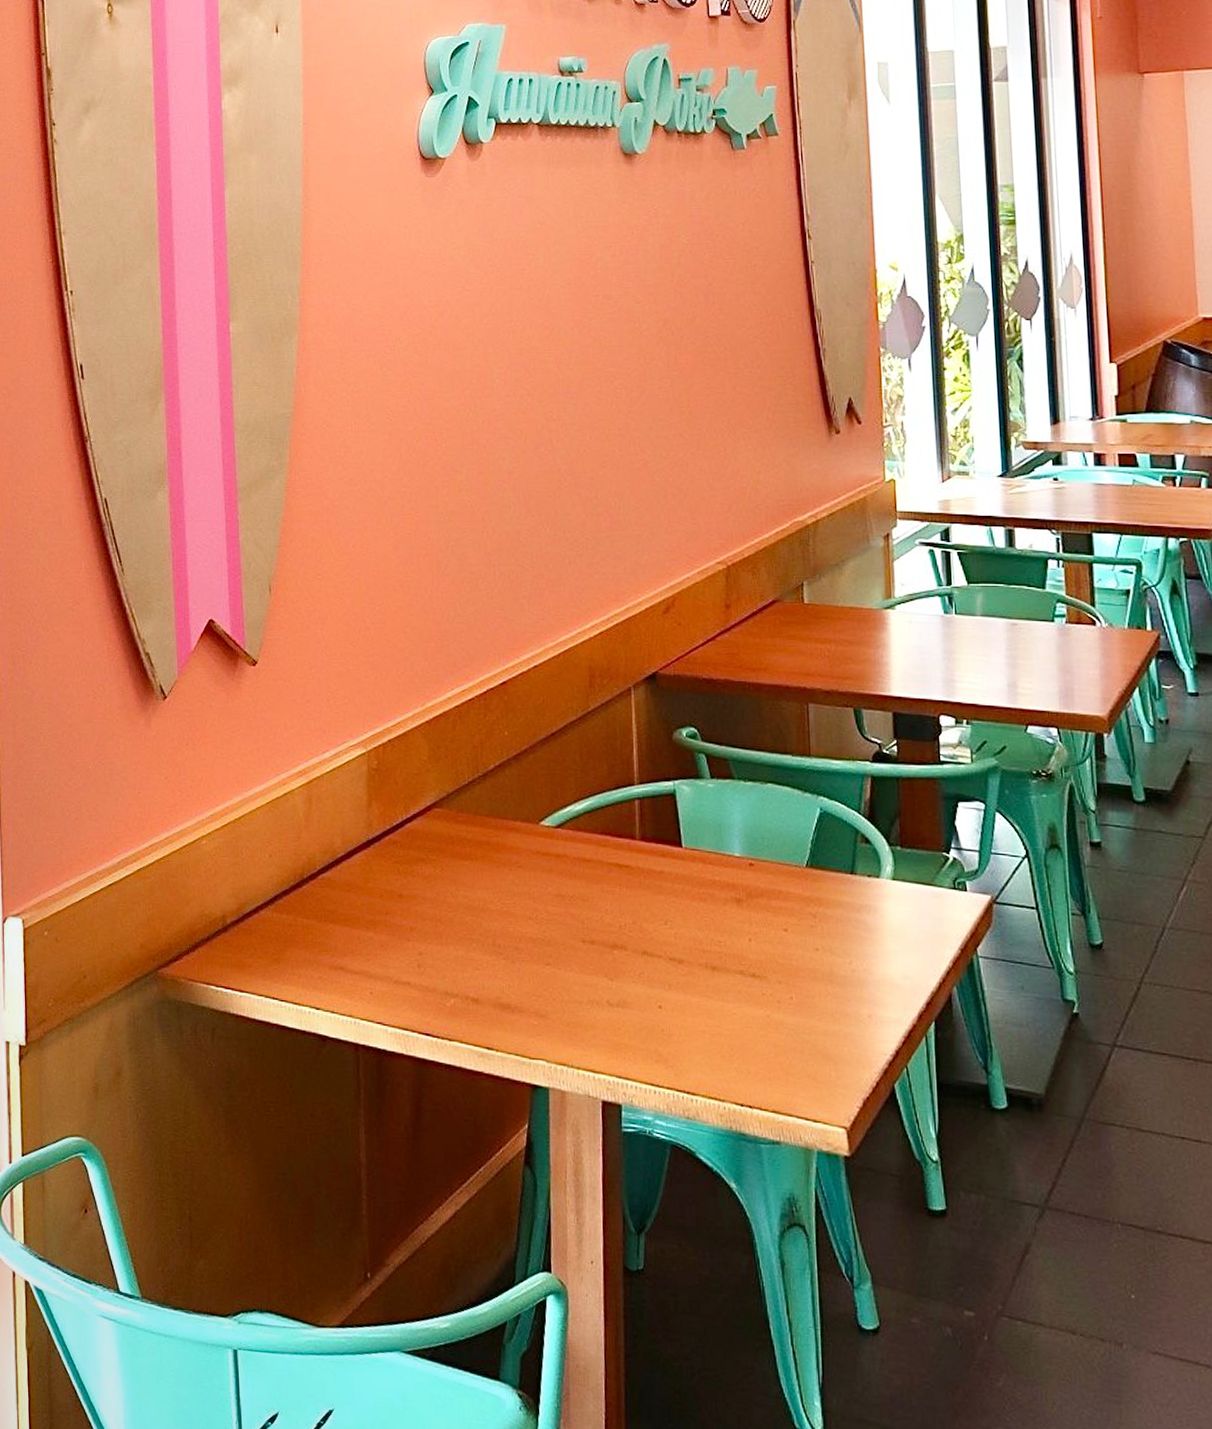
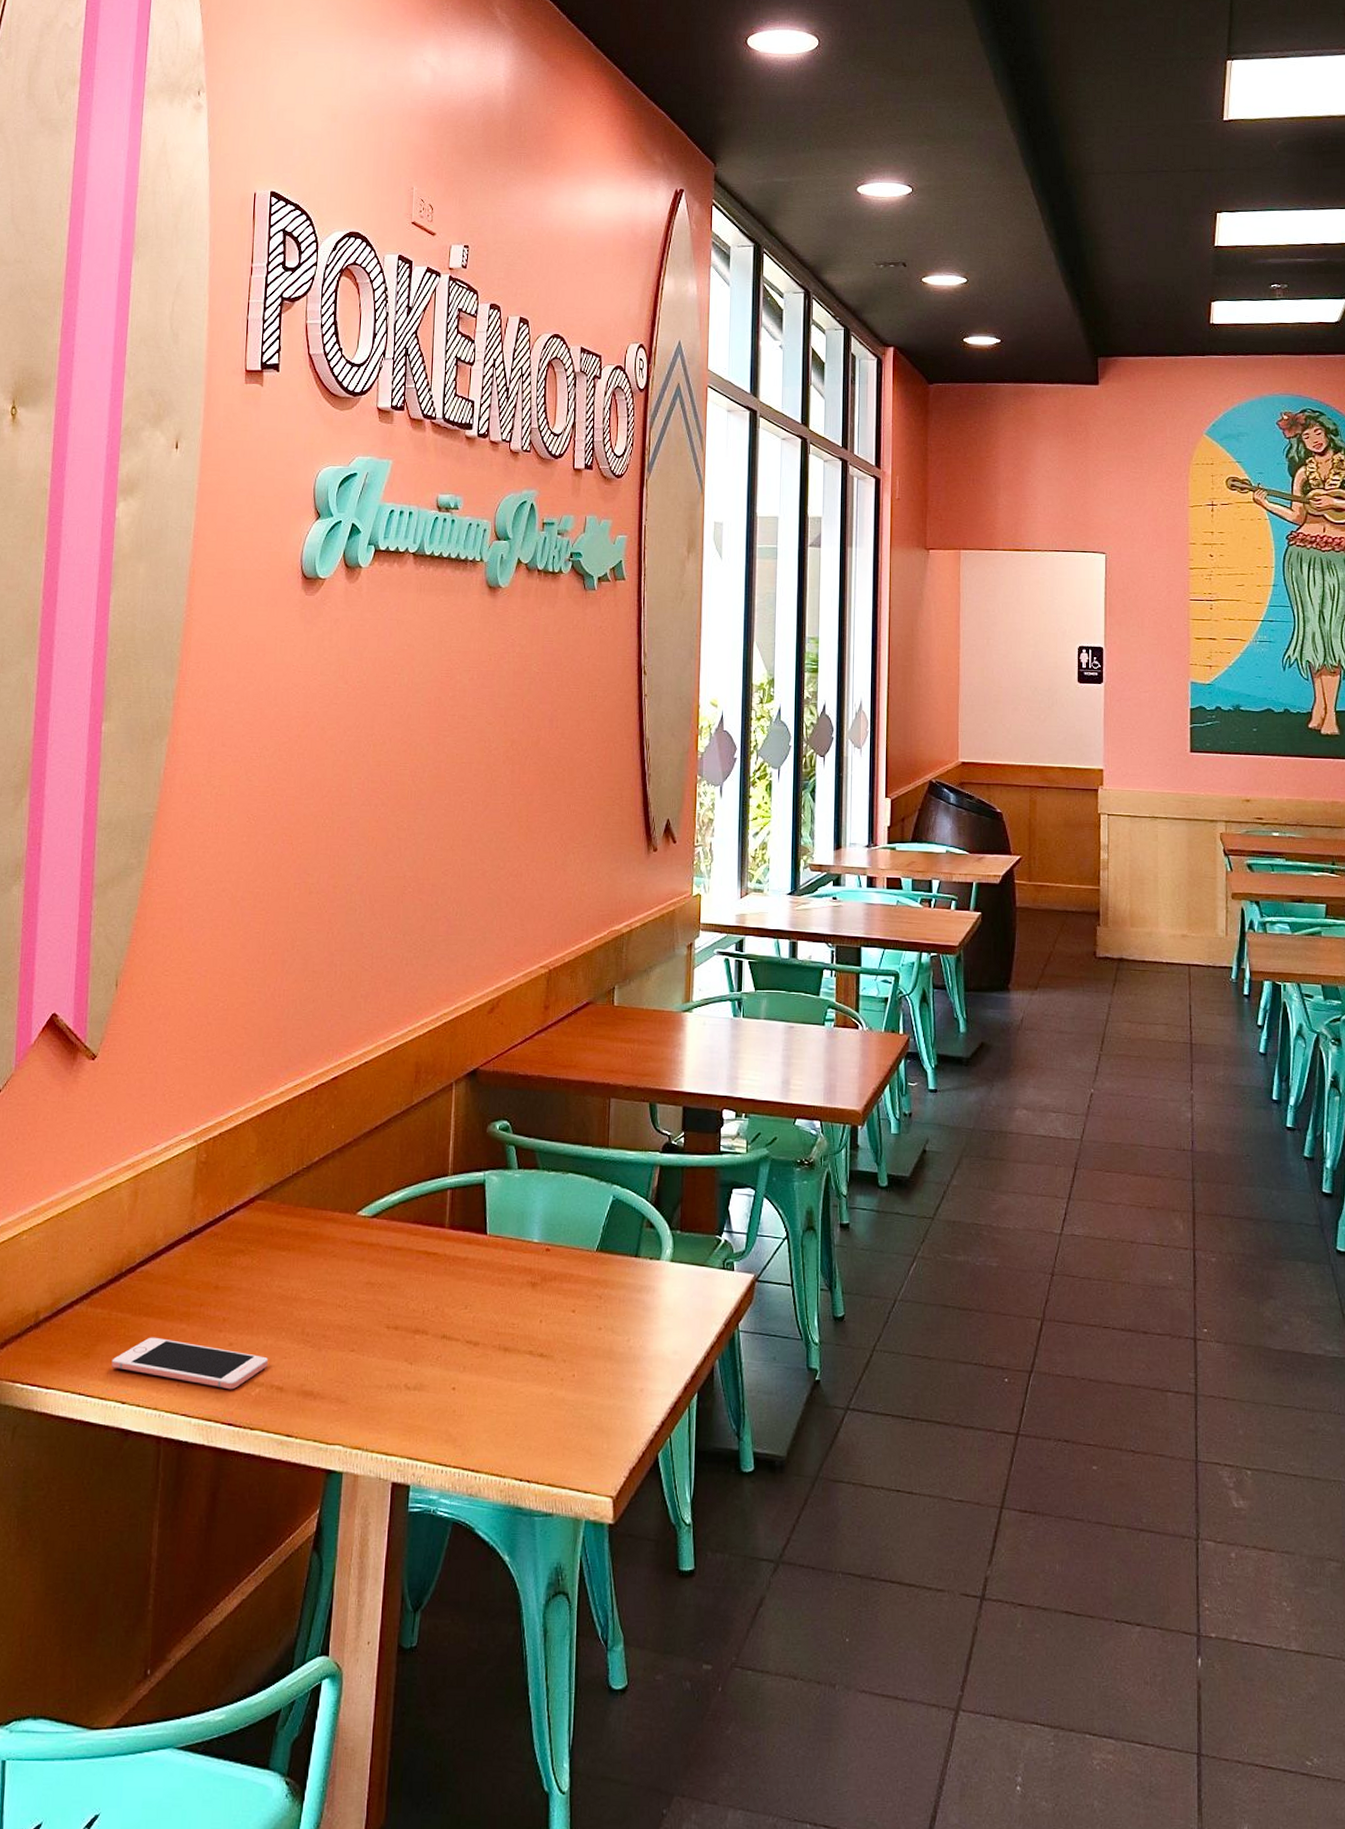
cell phone: none [302,944,460,1000] -> present [111,1337,268,1390]

